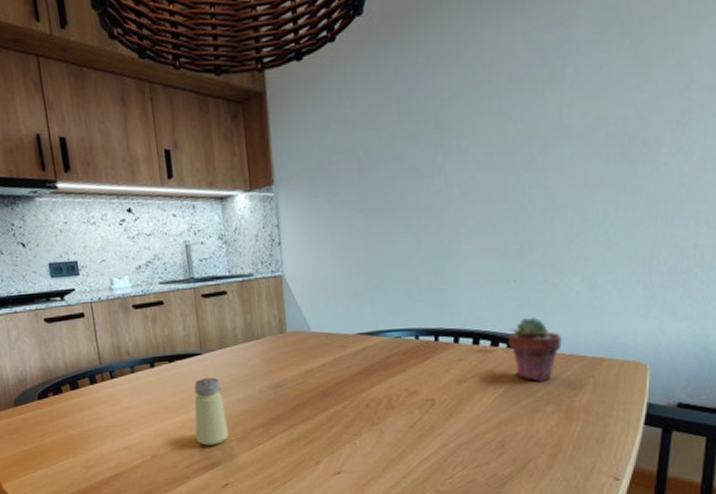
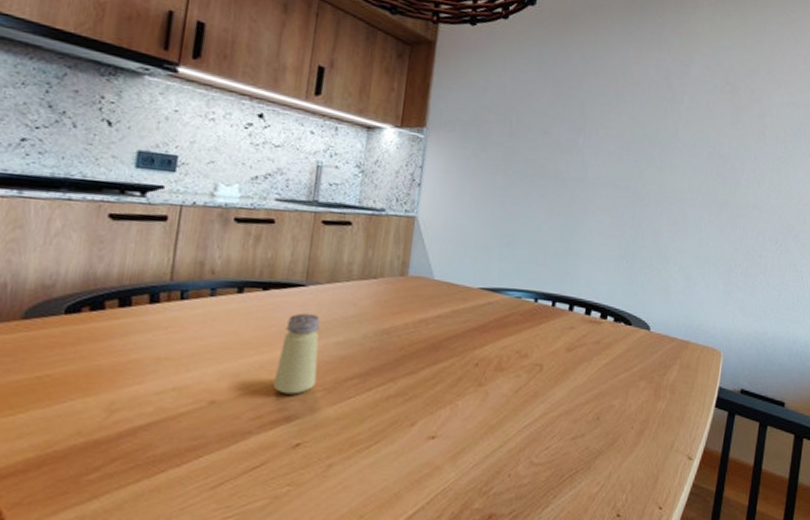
potted succulent: present [509,317,562,382] -> none [615,295,659,358]

